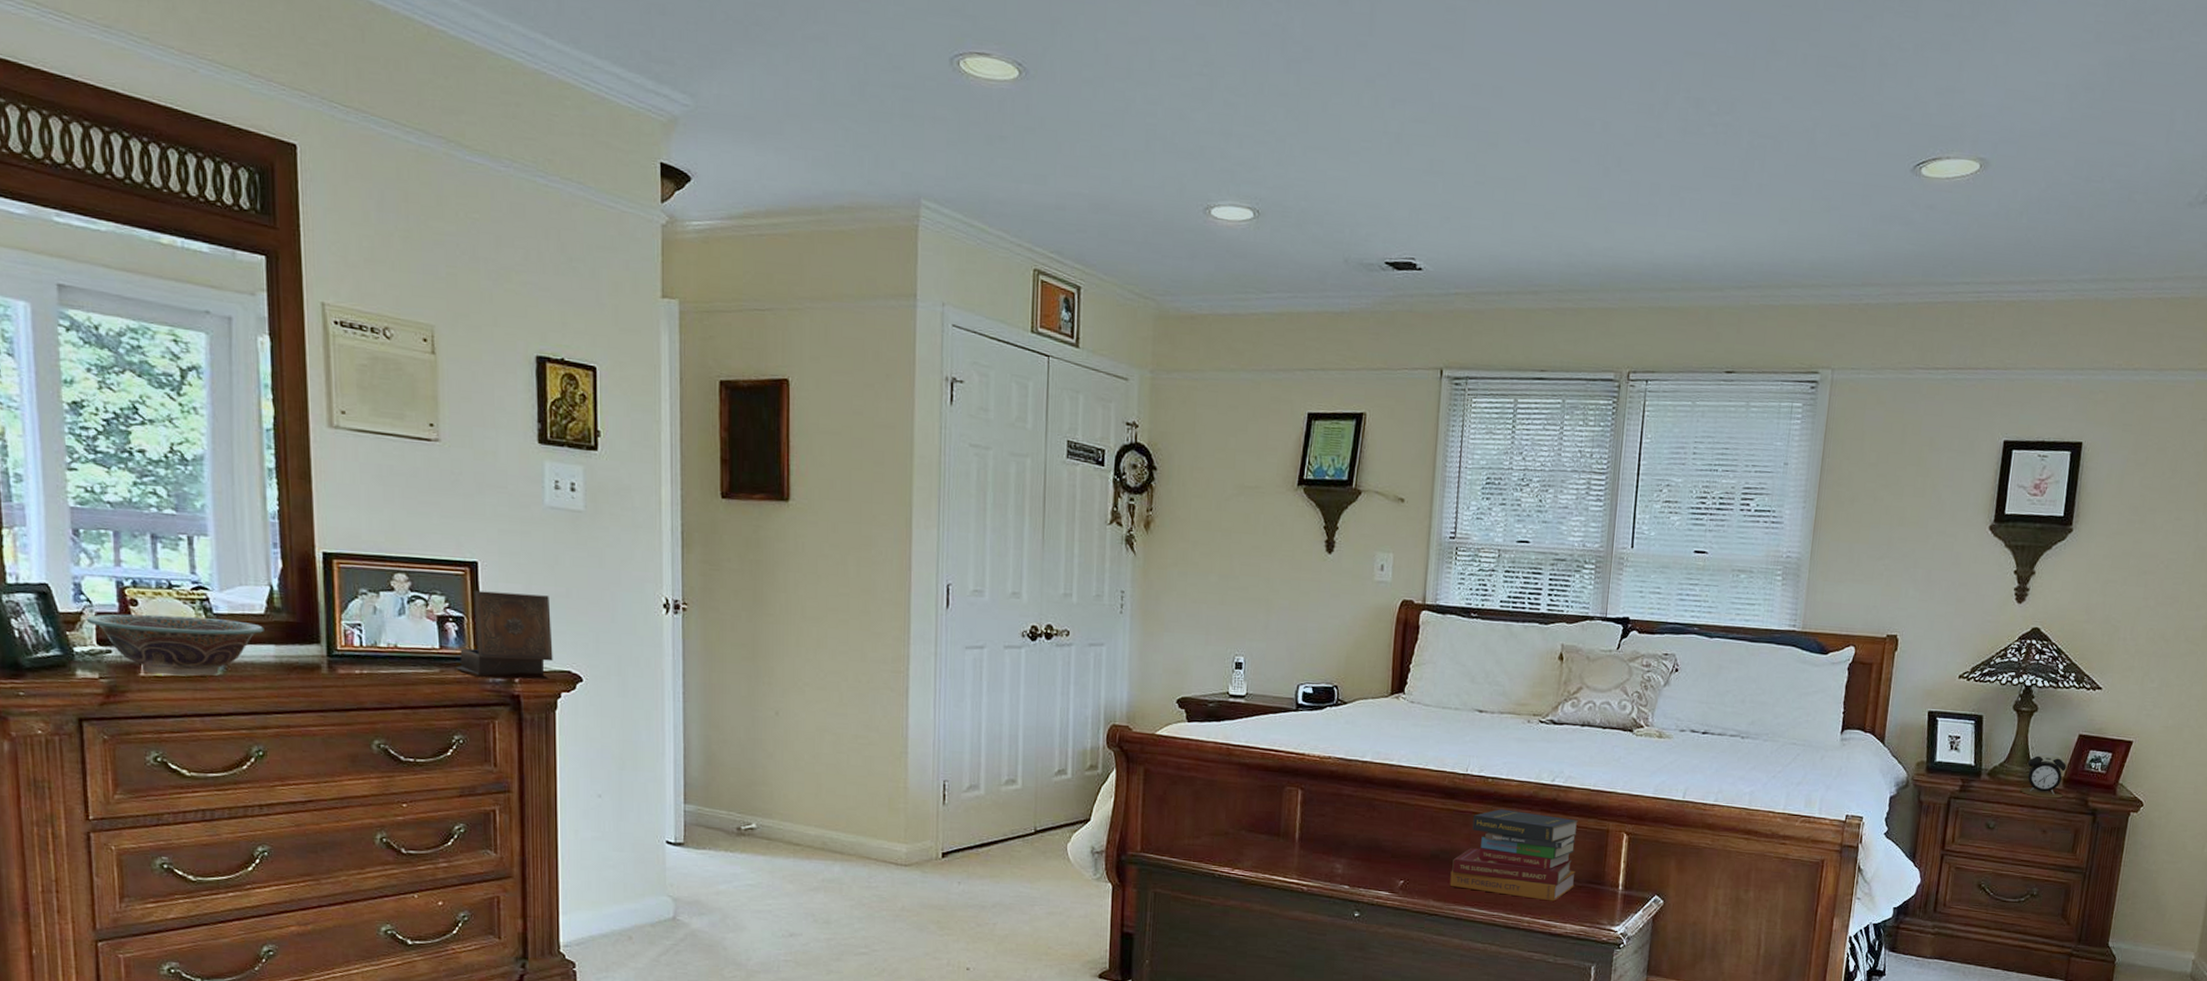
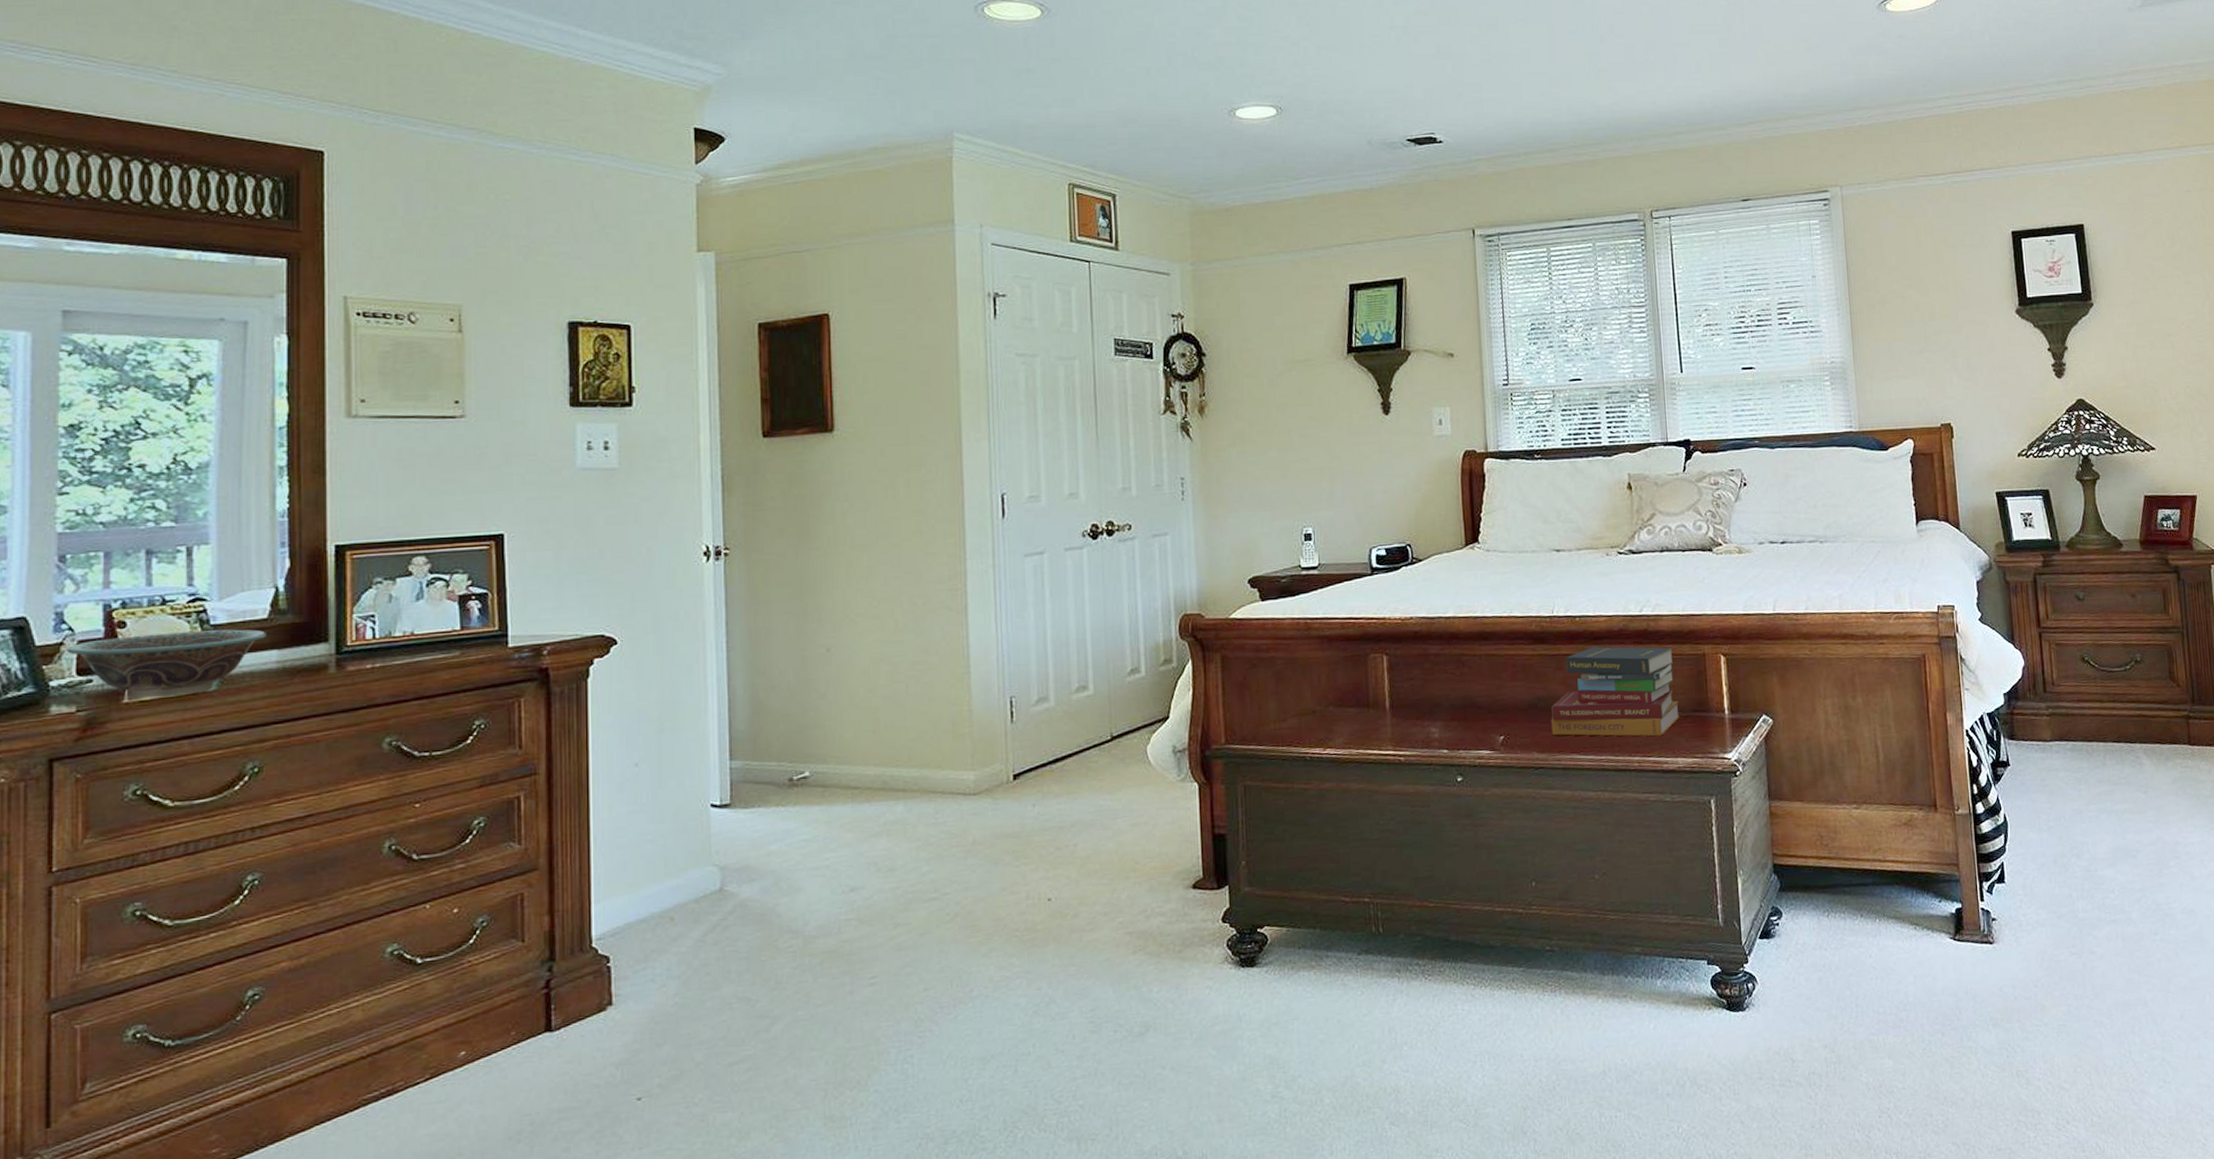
jewelry box: present [455,590,553,680] -> none [477,559,585,655]
alarm clock: present [2020,752,2067,799] -> none [2100,517,2144,563]

